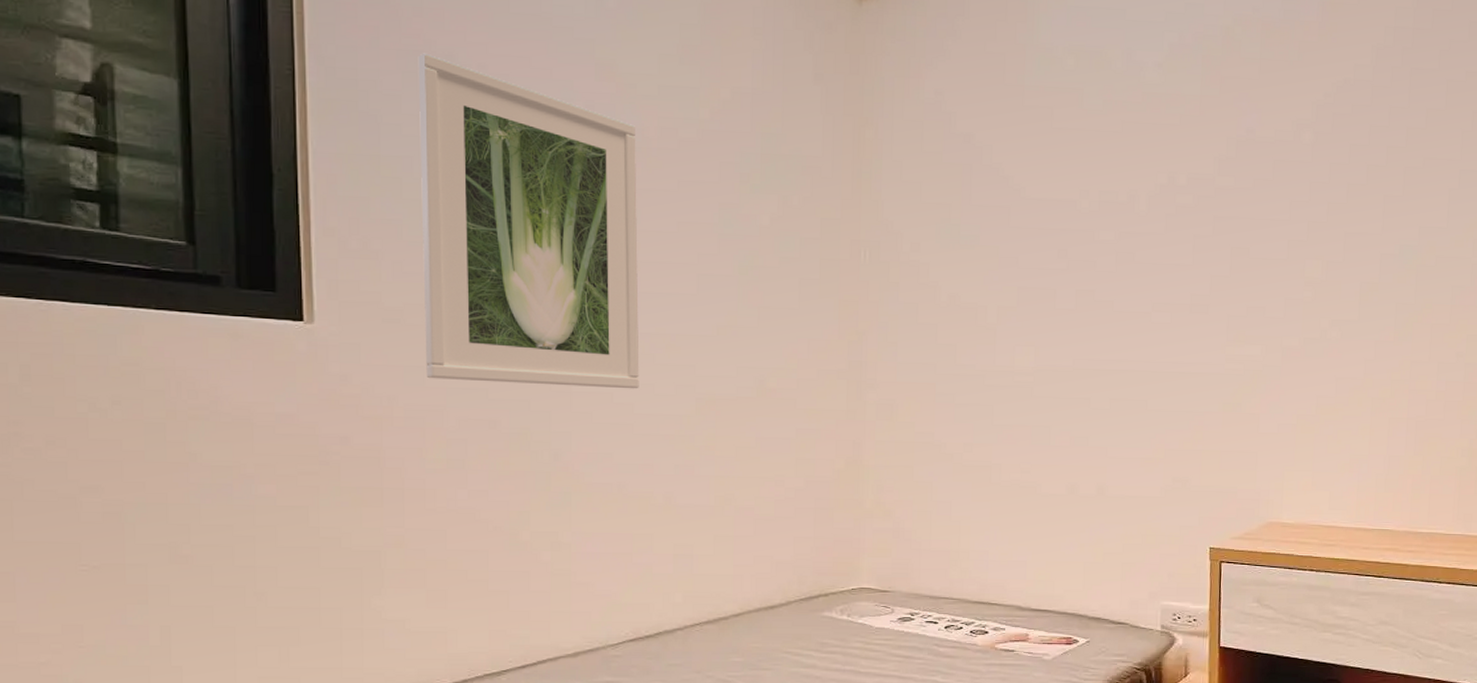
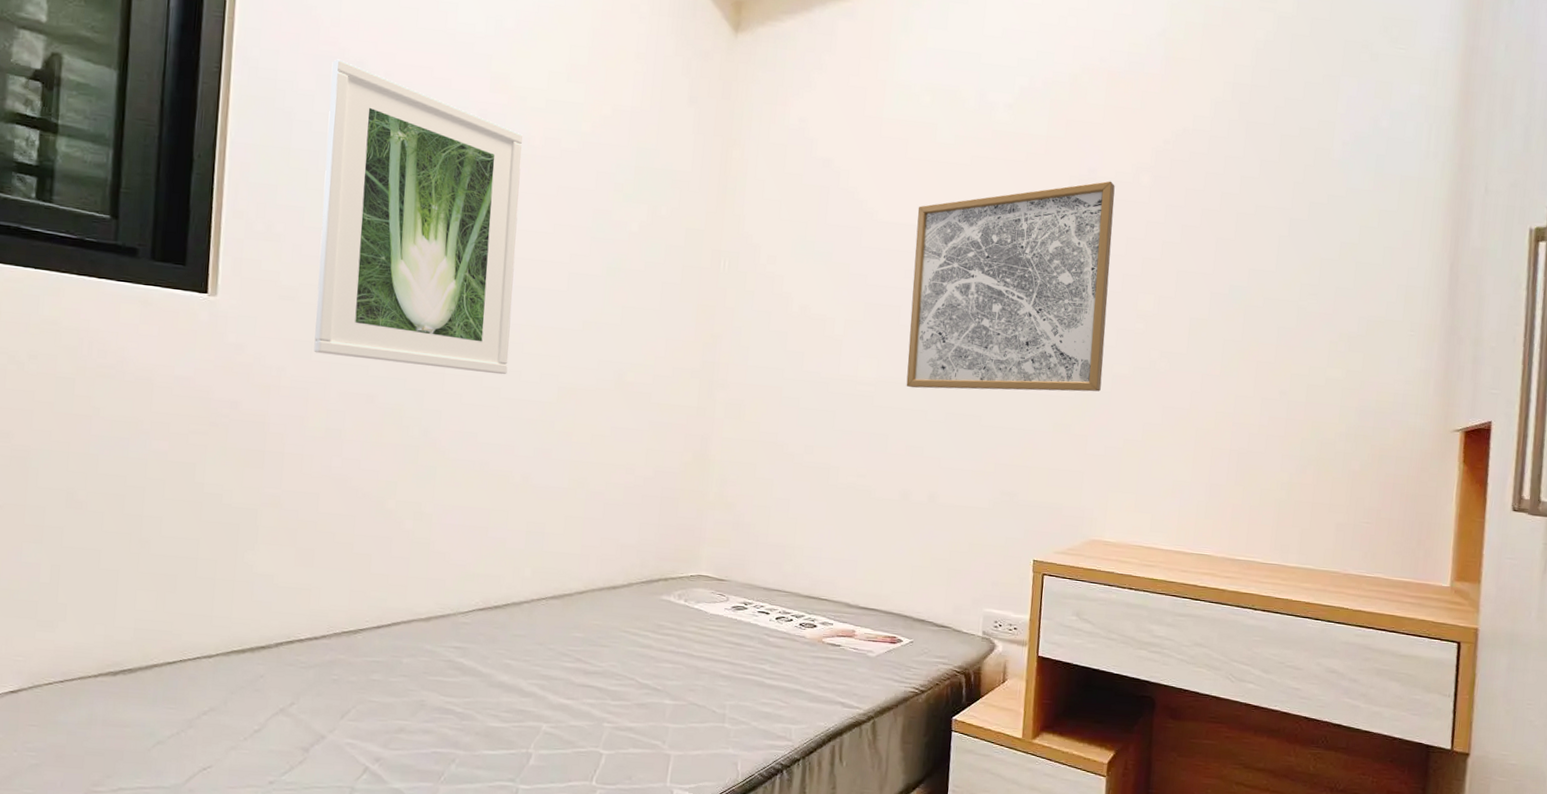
wall art: none [1066,140,1275,375] -> present [906,181,1115,392]

